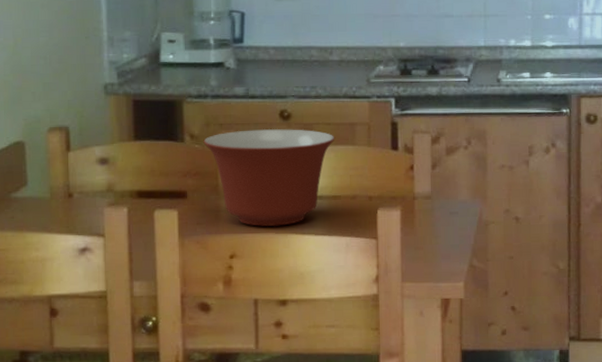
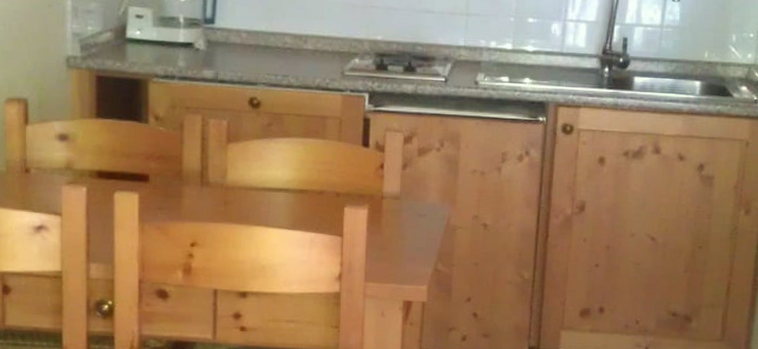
mixing bowl: present [203,129,335,226] -> none [168,115,305,217]

